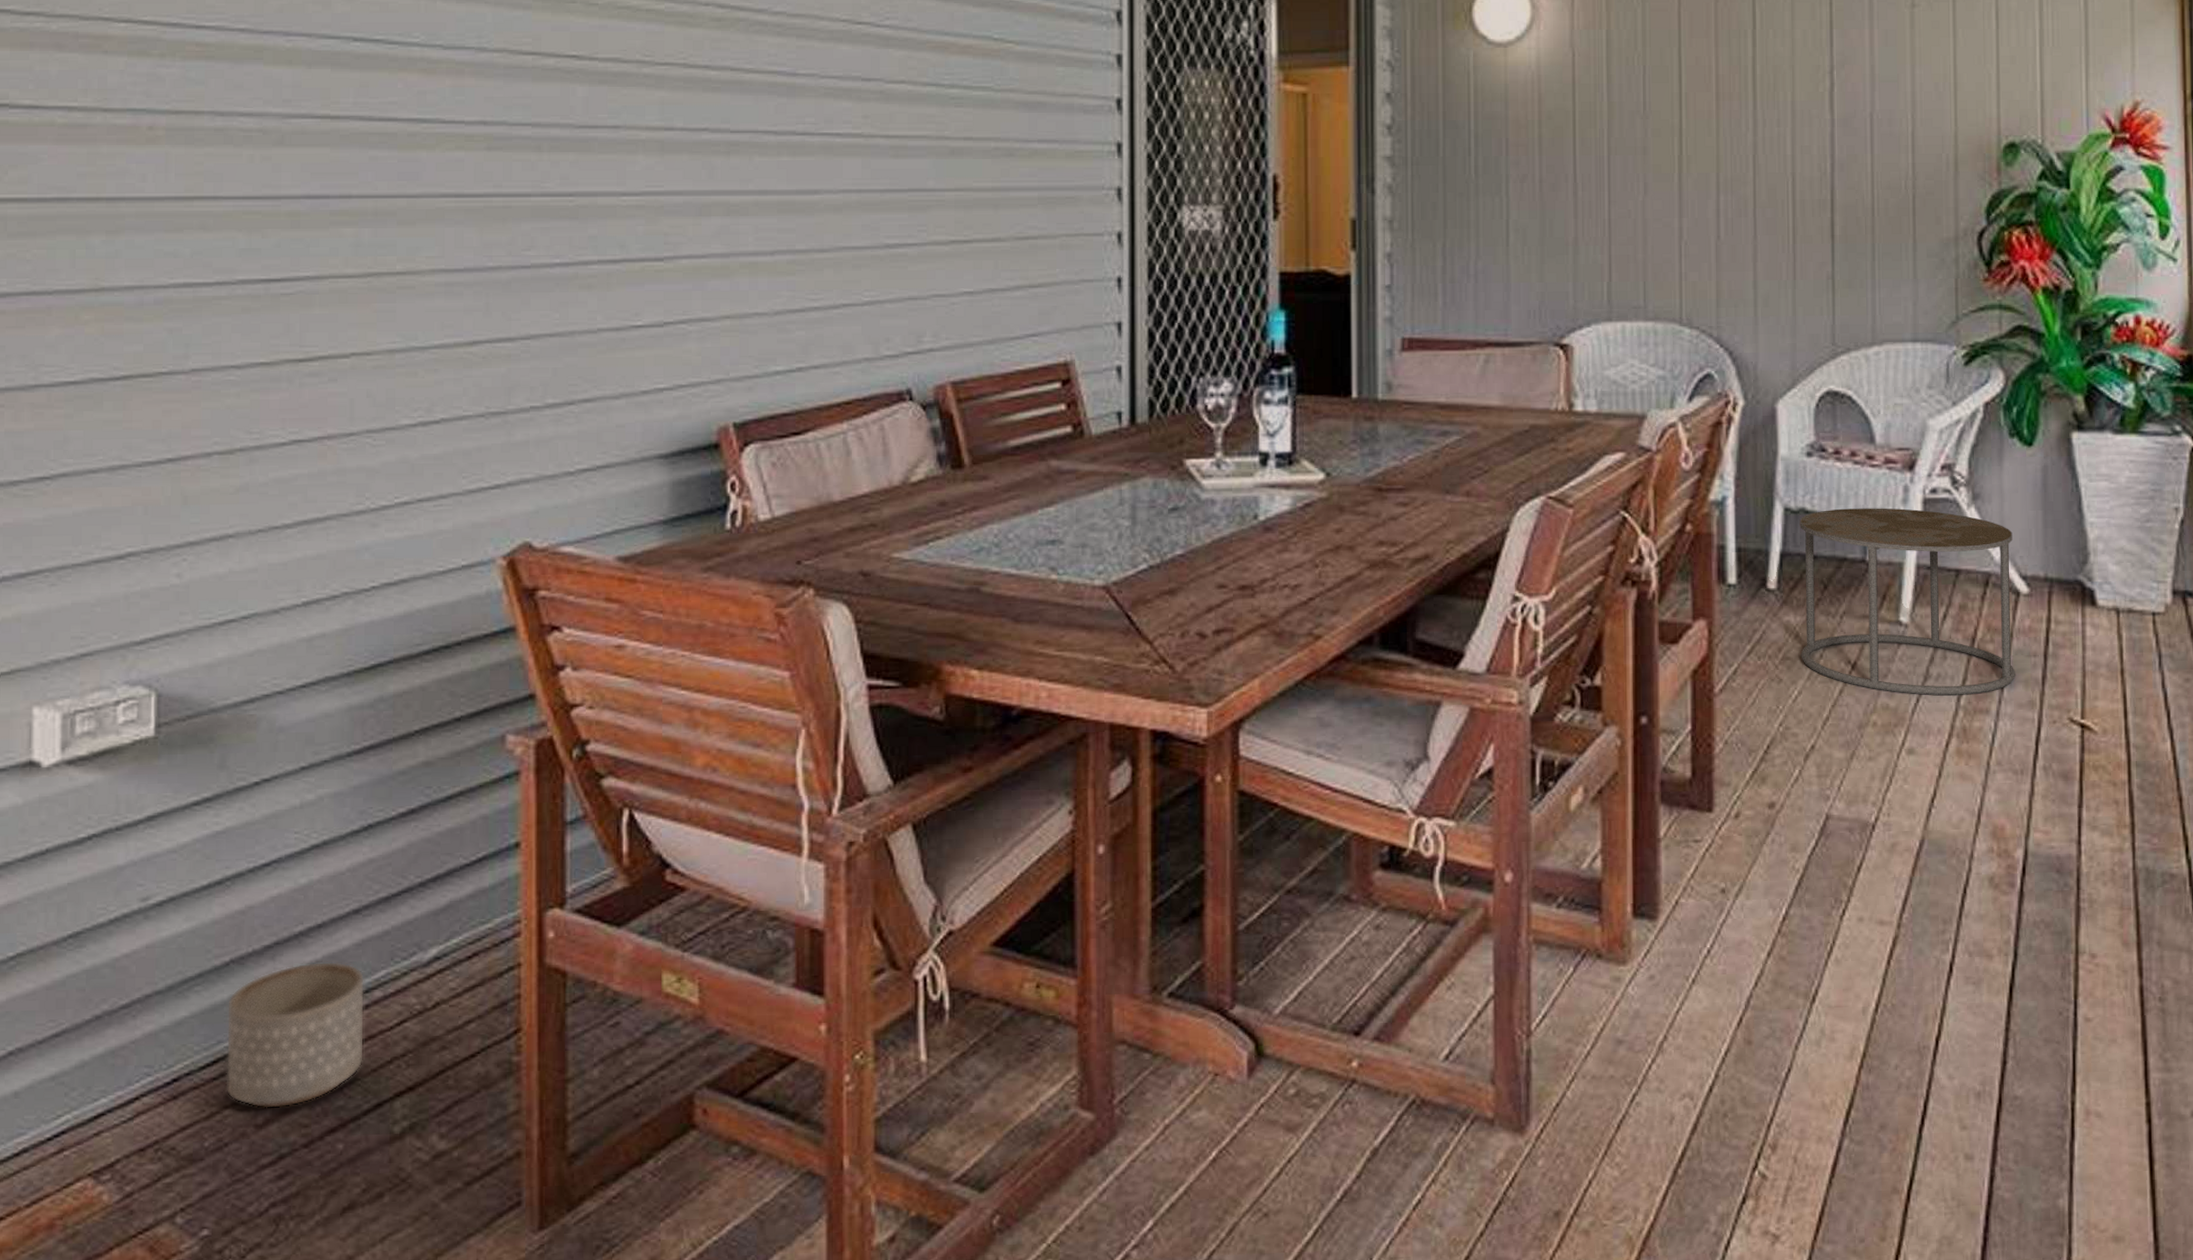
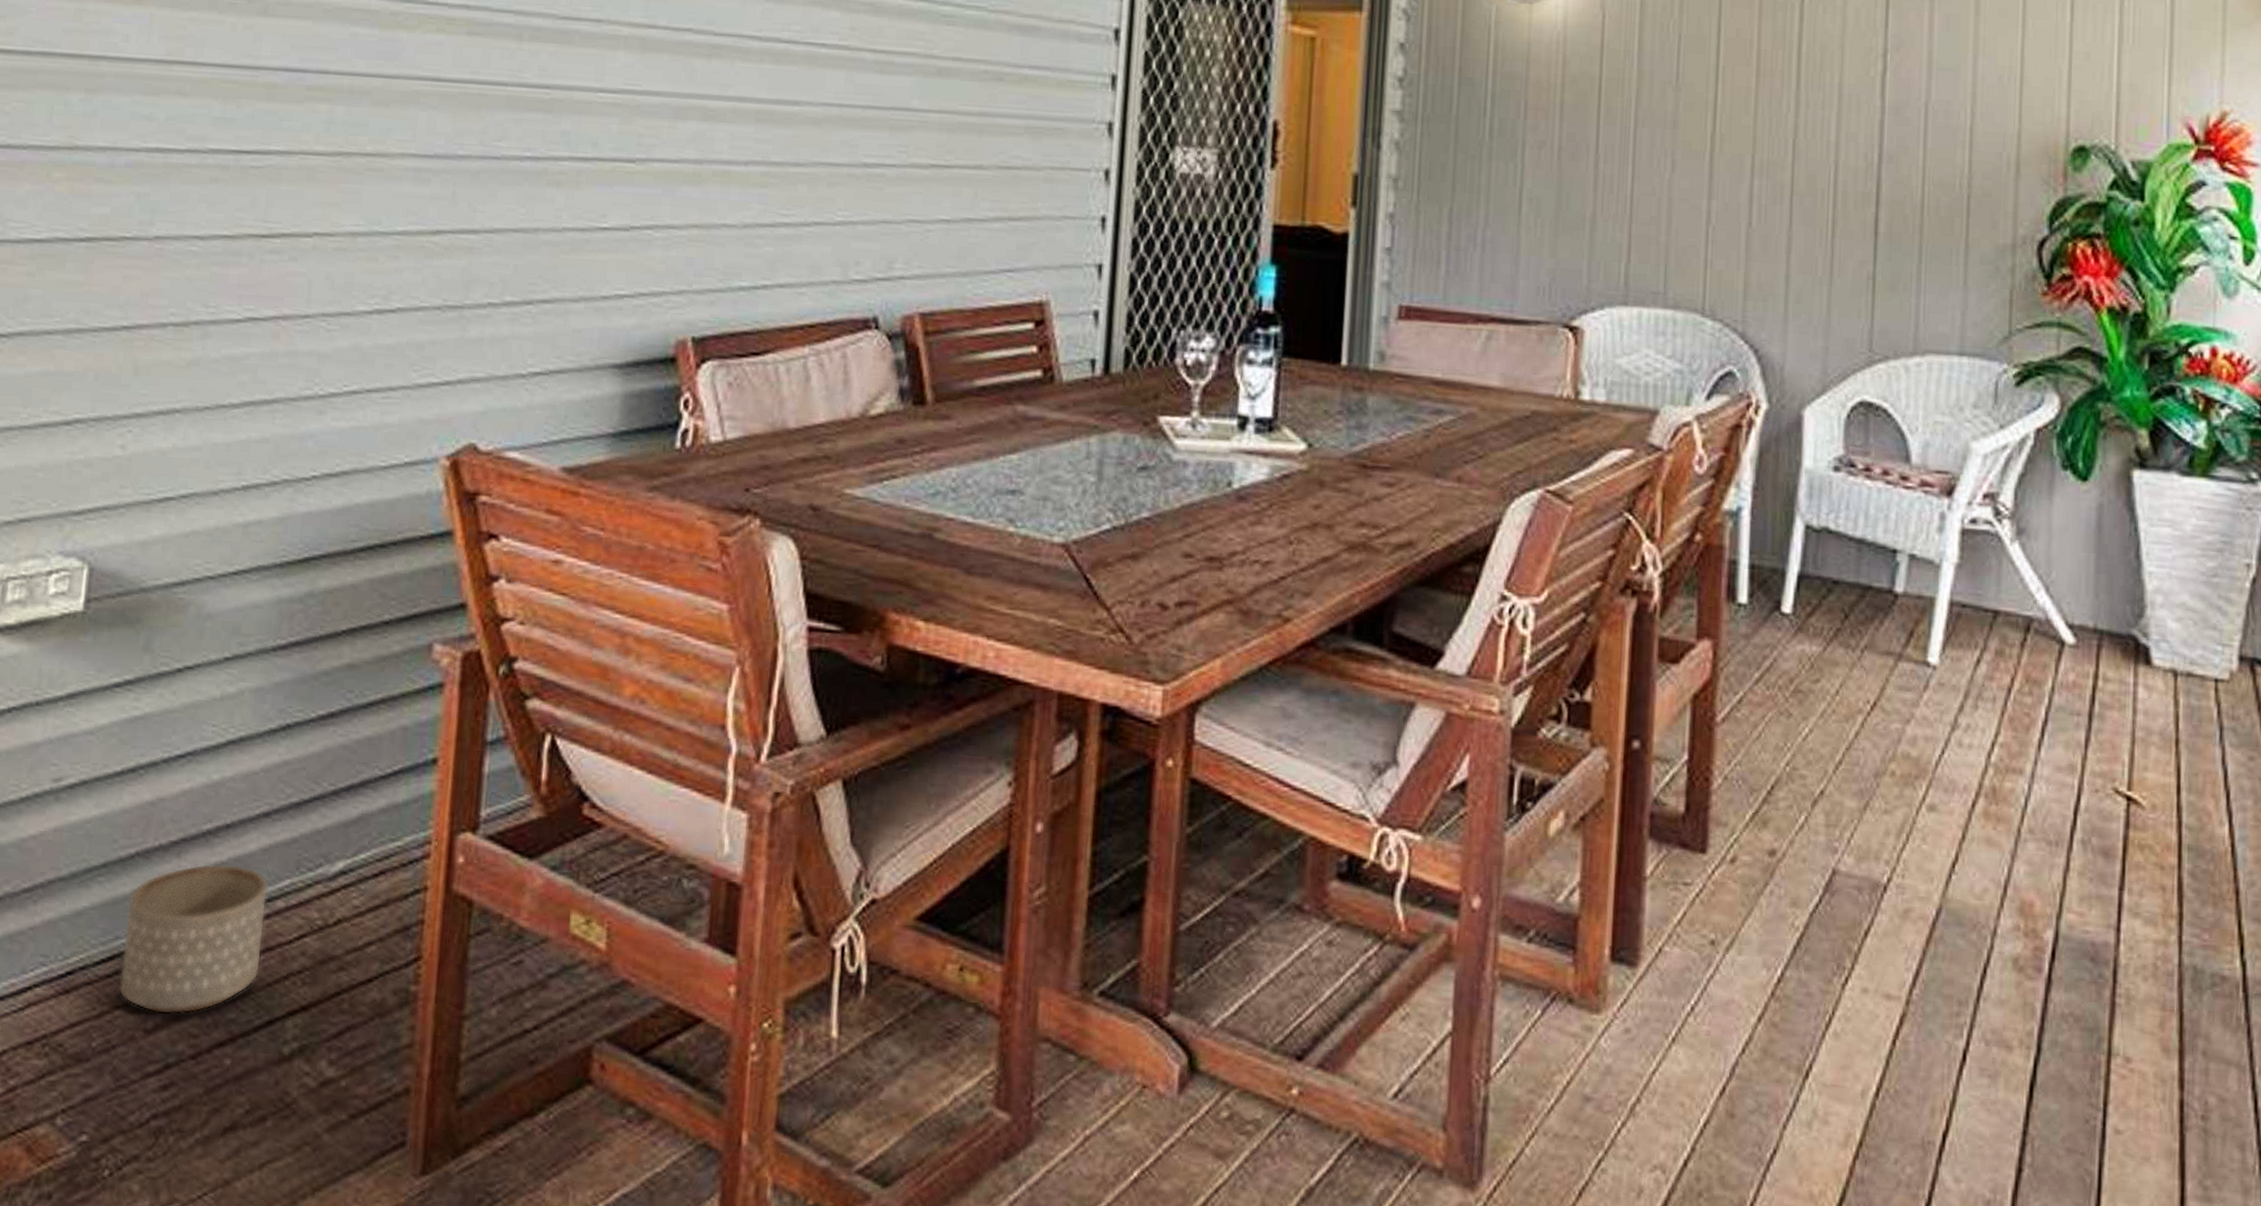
side table: present [1799,508,2016,696] -> none [1814,531,2060,752]

